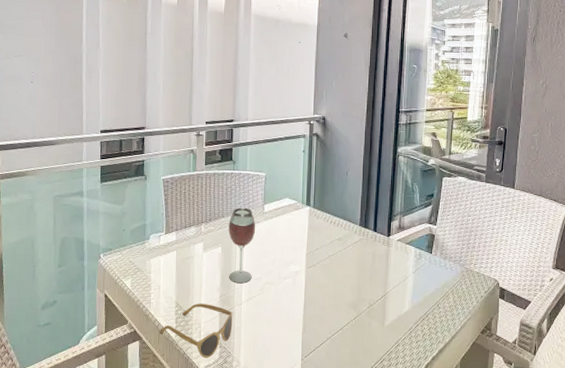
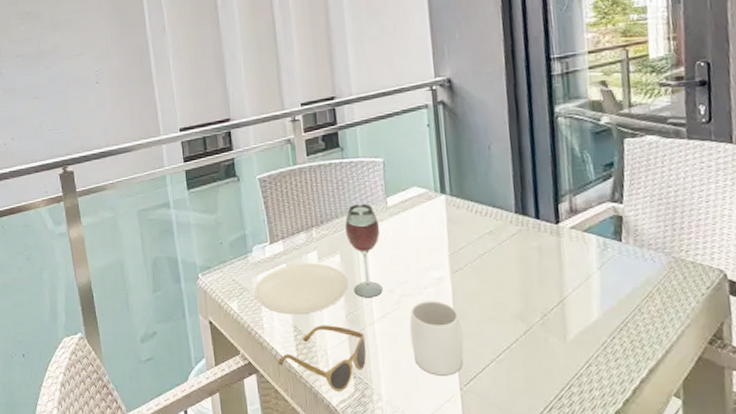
plate: none [147,251,225,294] -> present [254,263,348,315]
mug: none [268,289,309,349] -> present [409,301,464,376]

